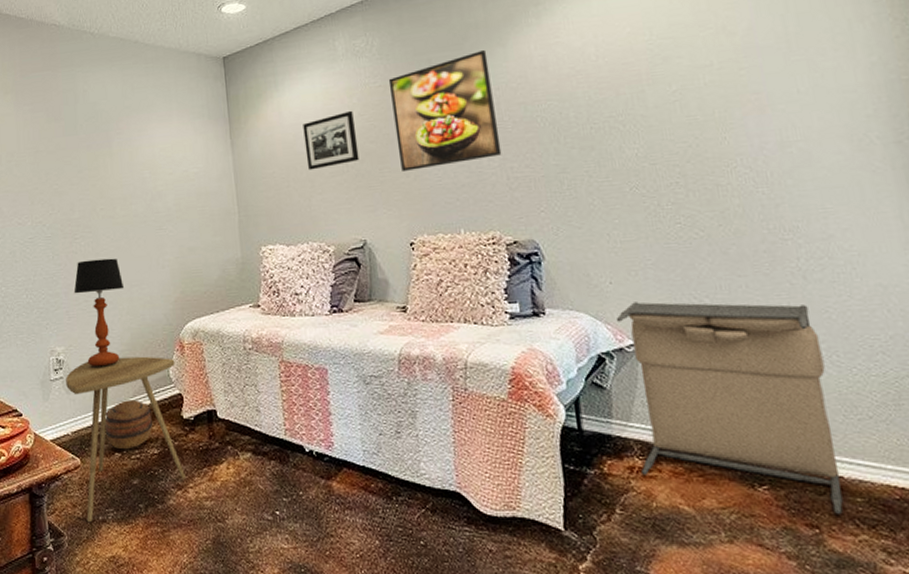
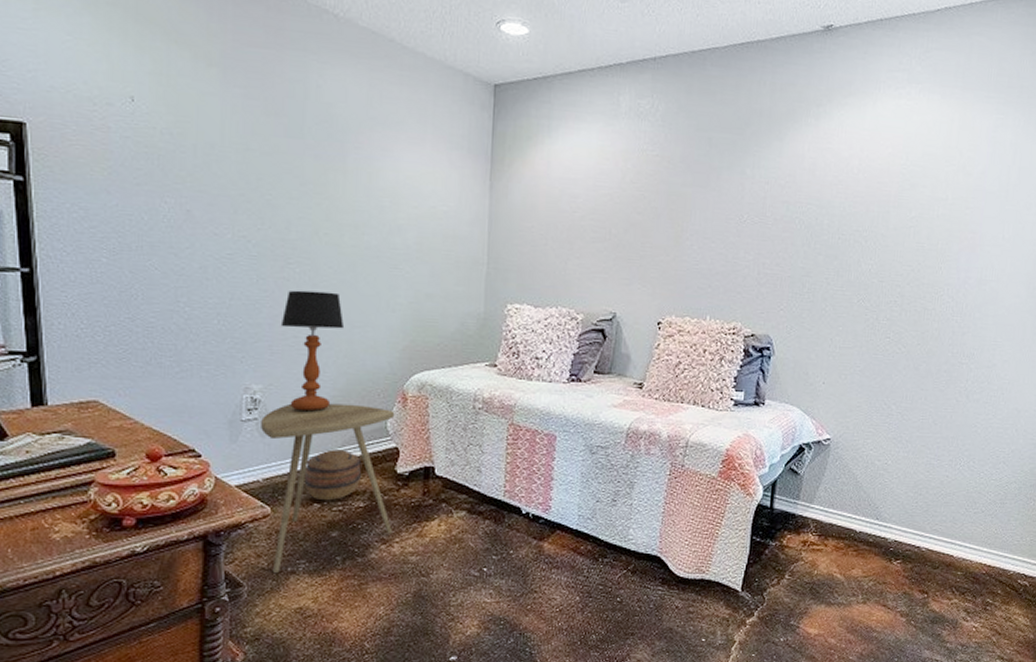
picture frame: present [303,110,360,170] -> none [569,175,625,232]
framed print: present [388,49,502,171] -> none [663,139,765,250]
laundry hamper: present [616,302,843,515] -> none [812,402,965,584]

